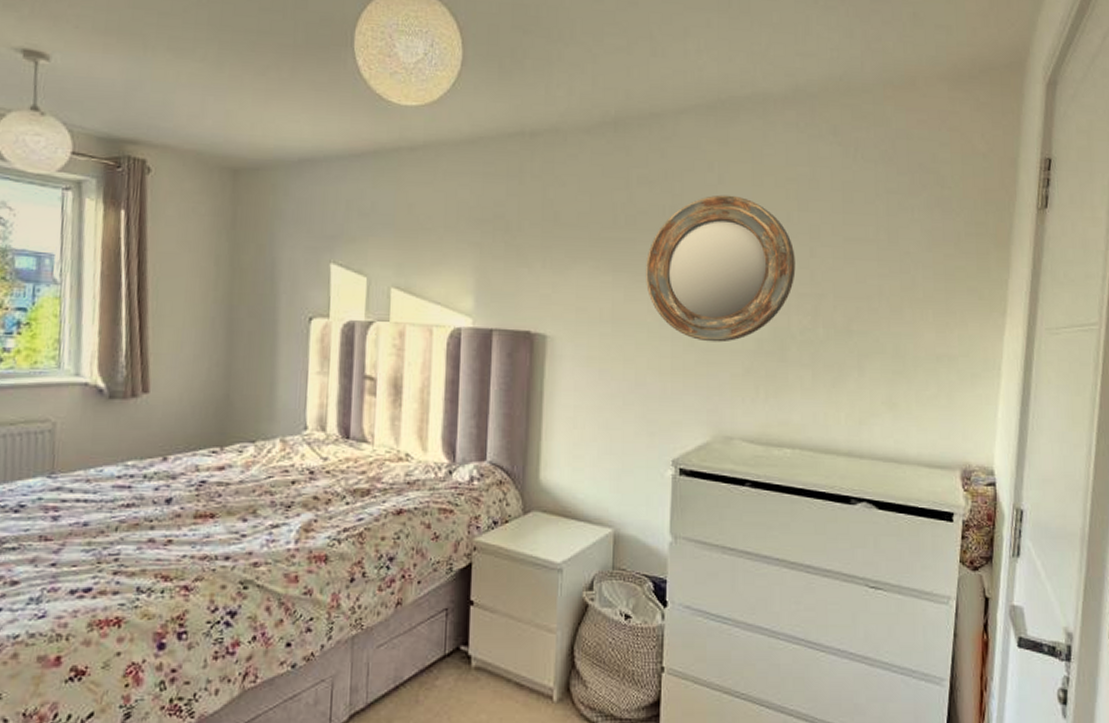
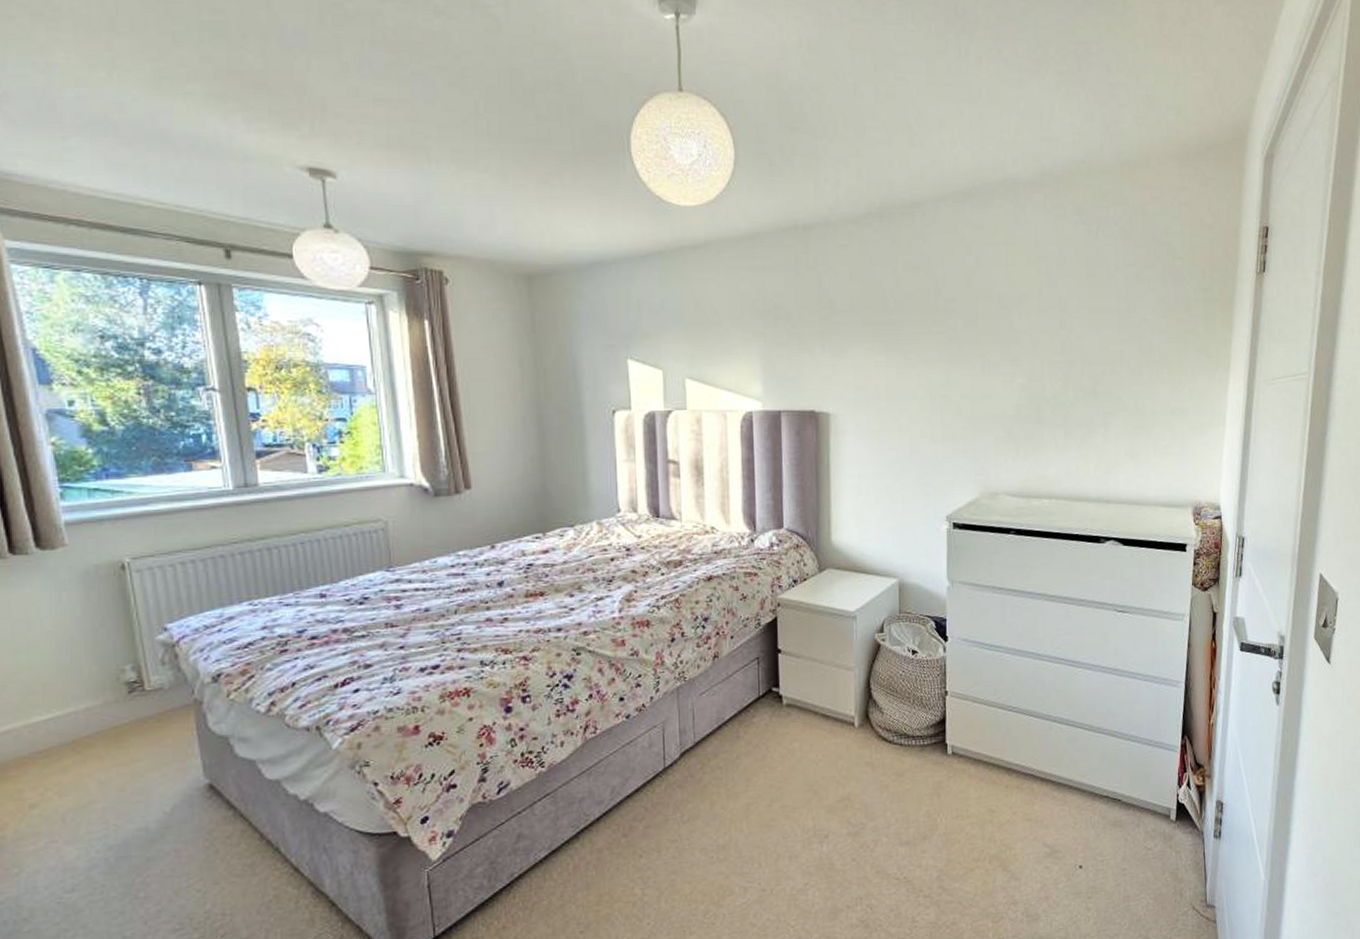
home mirror: present [646,195,796,343] -> none [915,276,1048,410]

